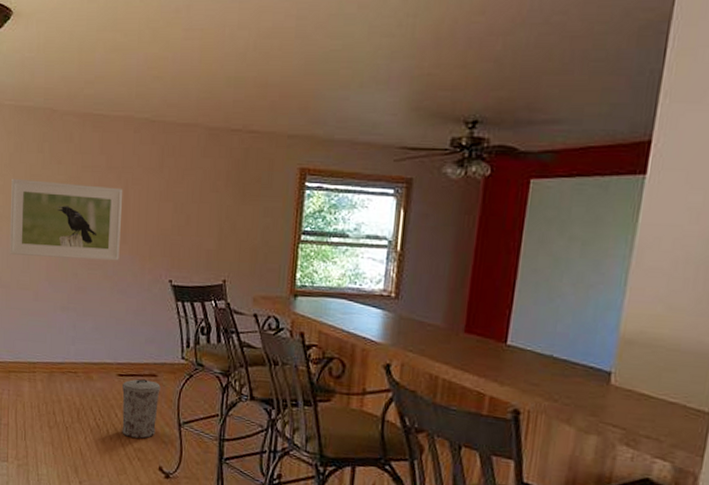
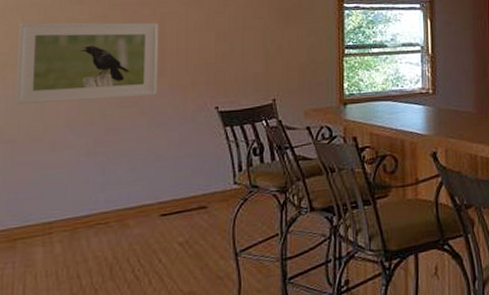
trash can: present [122,379,160,439] -> none [167,213,212,282]

